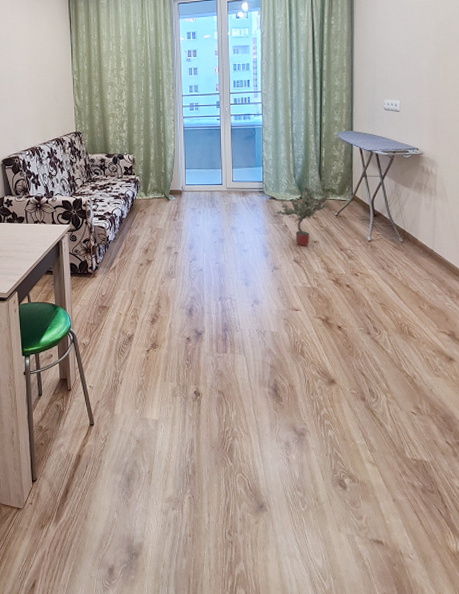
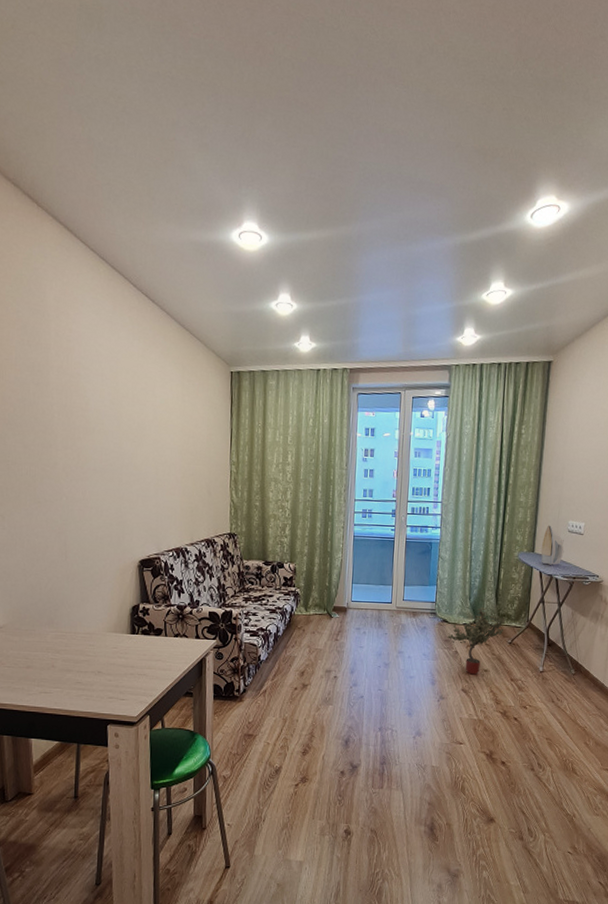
iron: none [359,105,382,142] -> present [541,525,564,565]

